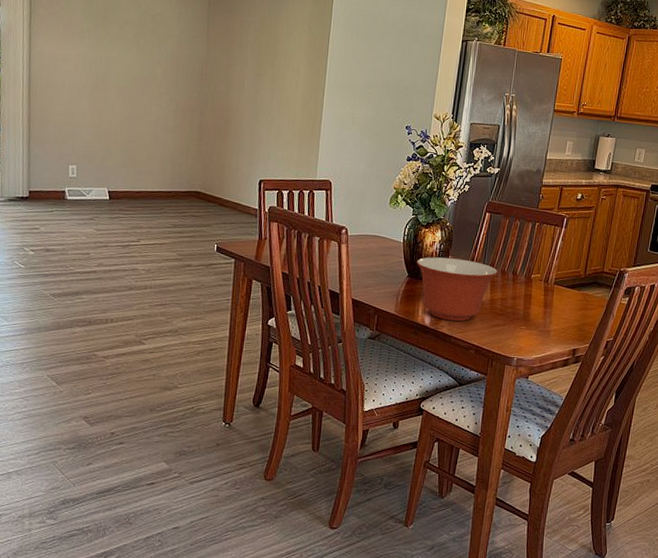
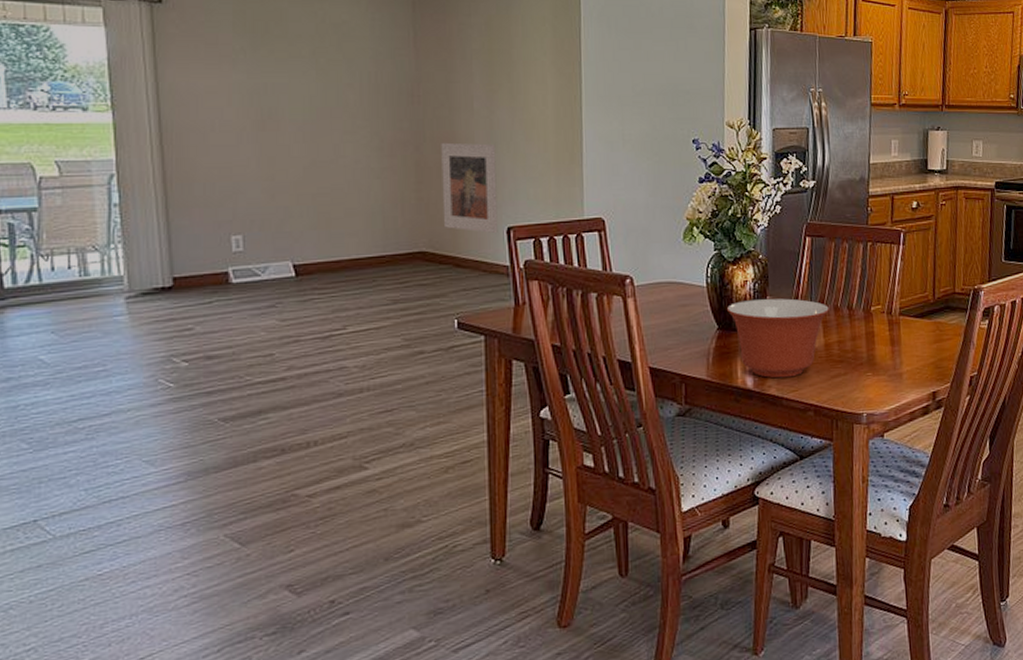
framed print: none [214,111,257,184] -> present [441,142,498,234]

